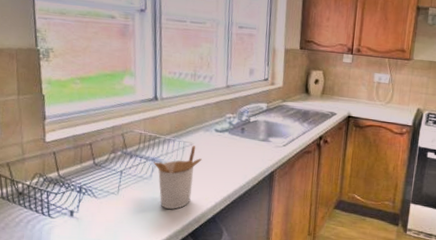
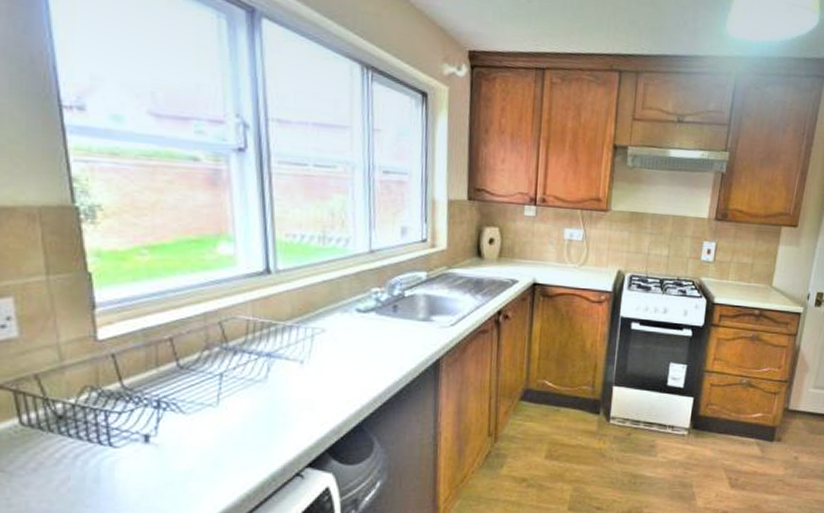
utensil holder: present [153,145,202,209] -> none [269,332,340,419]

